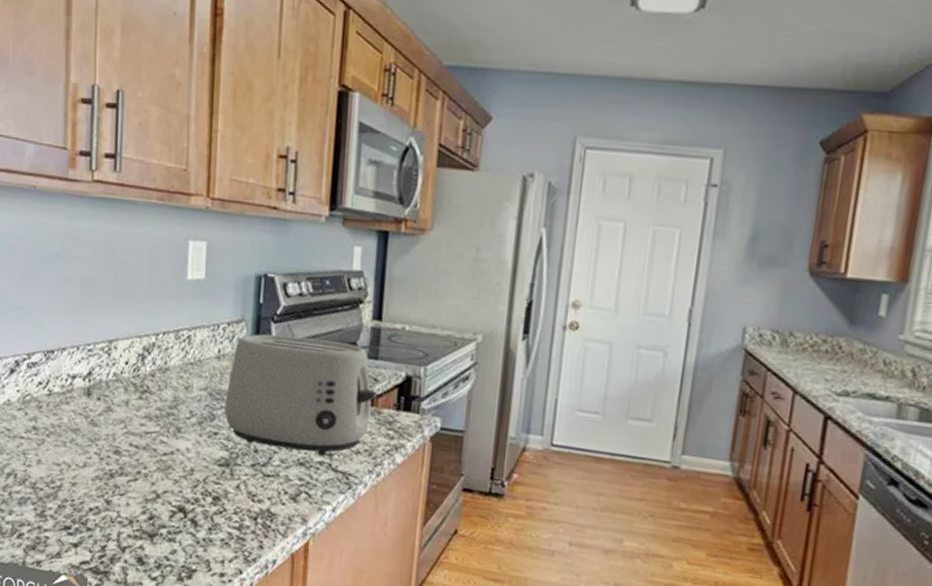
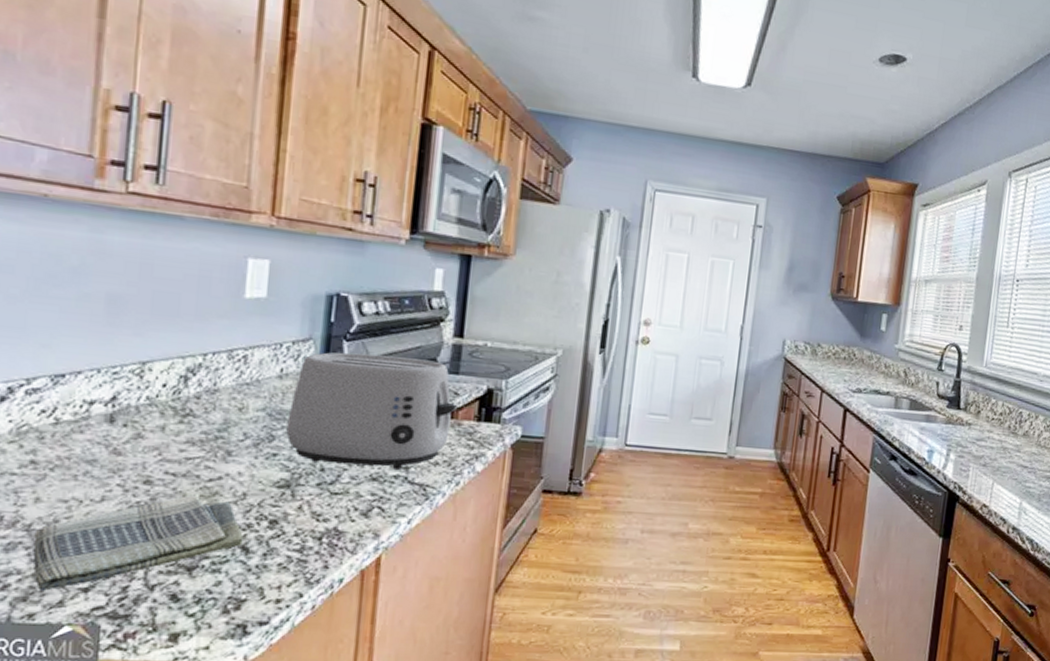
dish towel: none [38,465,192,543] -> present [33,493,244,591]

